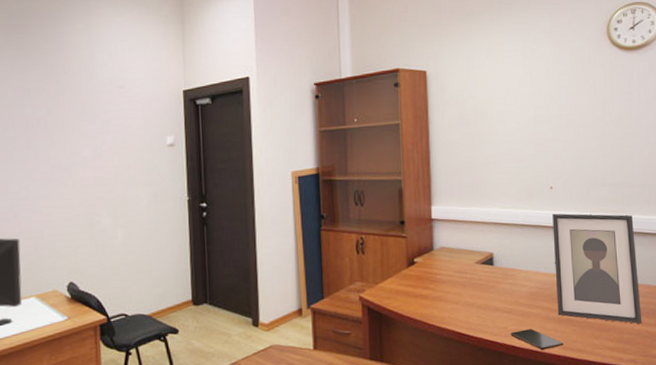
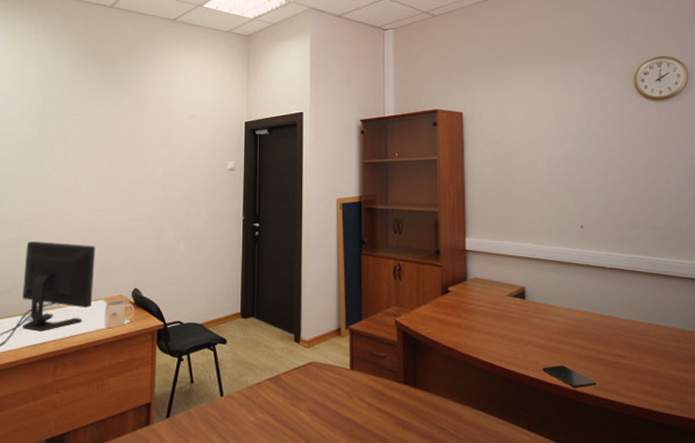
mug: none [37,295,73,327] -> present [104,299,135,329]
picture frame: present [552,213,642,324] -> none [583,252,678,369]

